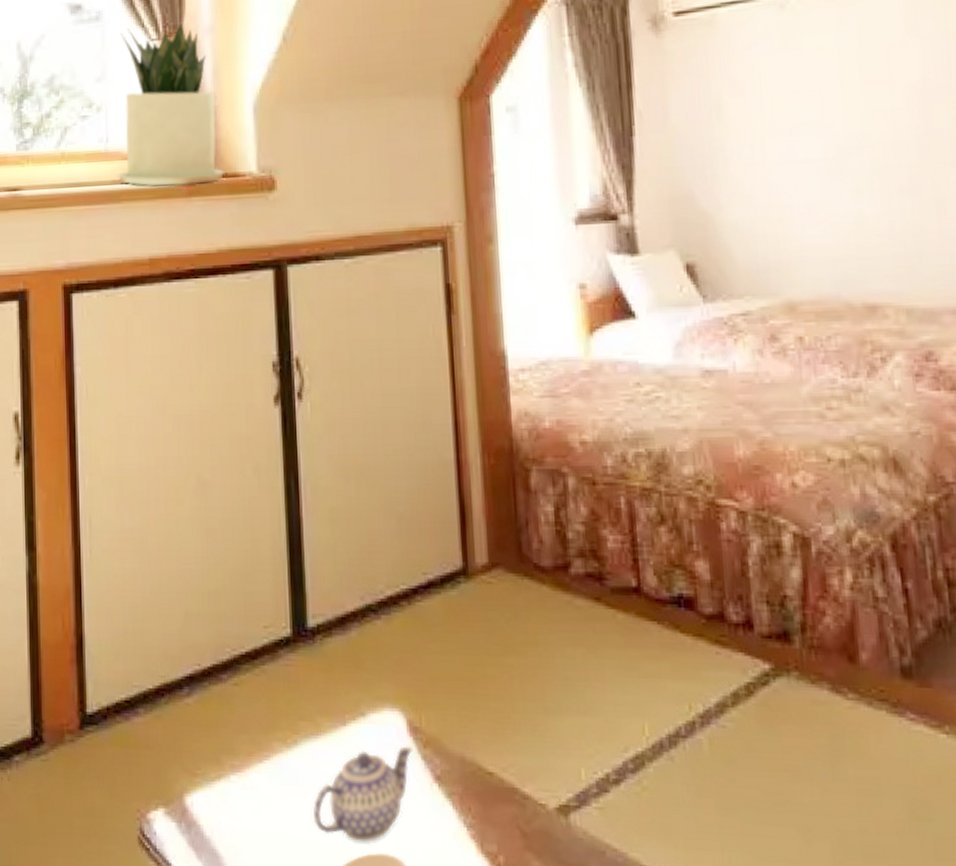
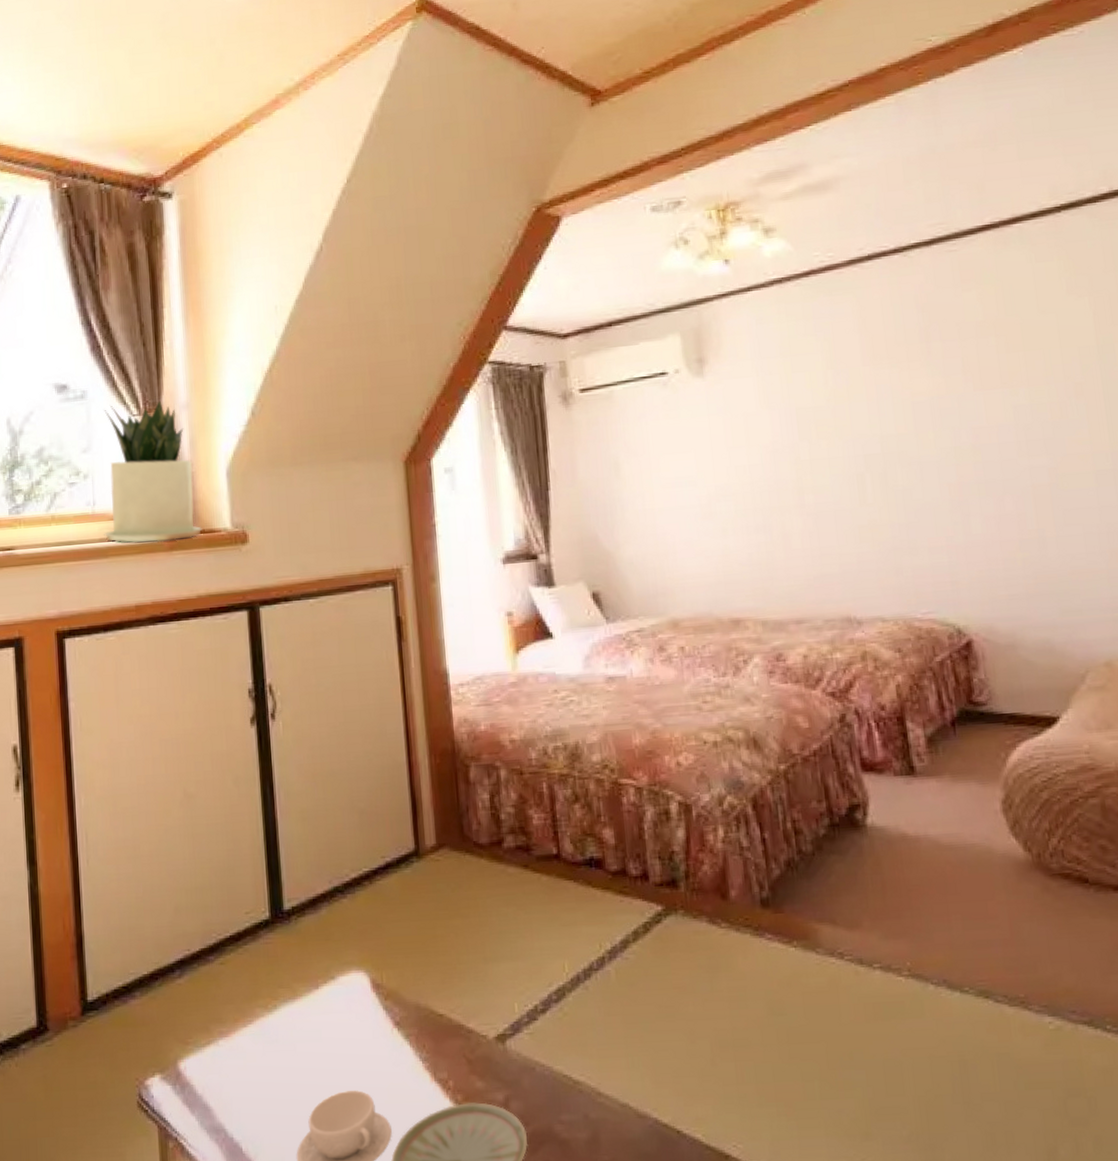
teapot: present [312,746,413,842] -> none [291,1000,376,1083]

